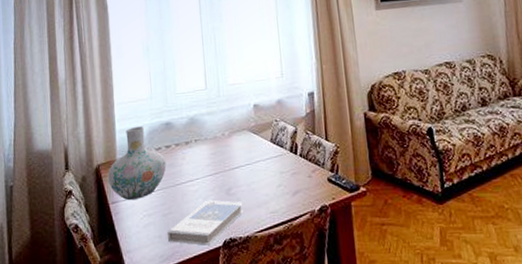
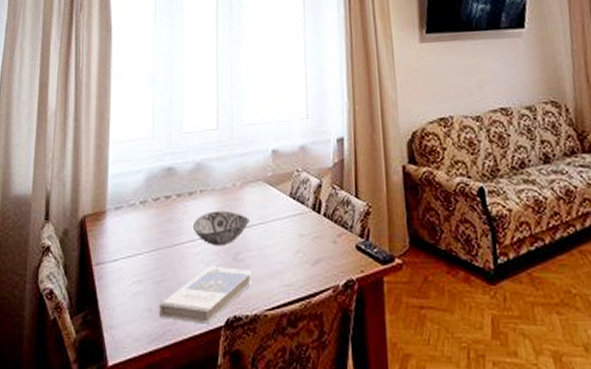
vase: present [107,127,166,200] -> none [93,171,164,261]
decorative bowl: none [190,155,238,184] -> present [192,210,250,246]

